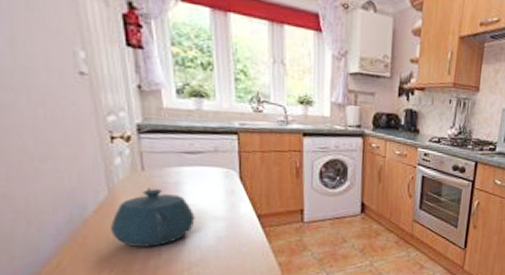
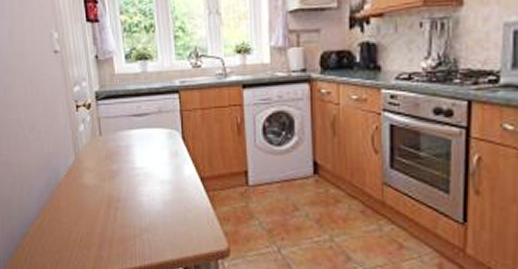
teapot: present [111,187,195,247] -> none [77,151,144,210]

